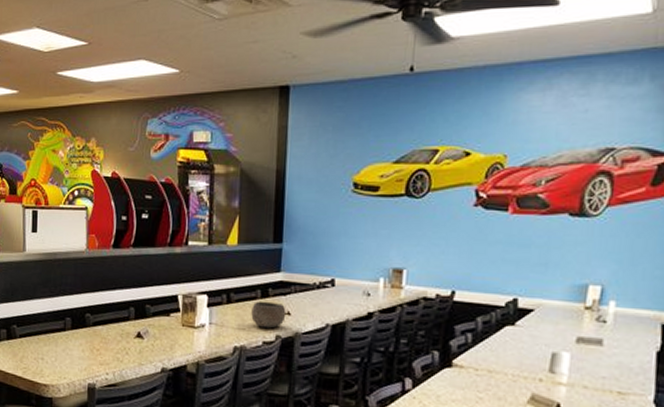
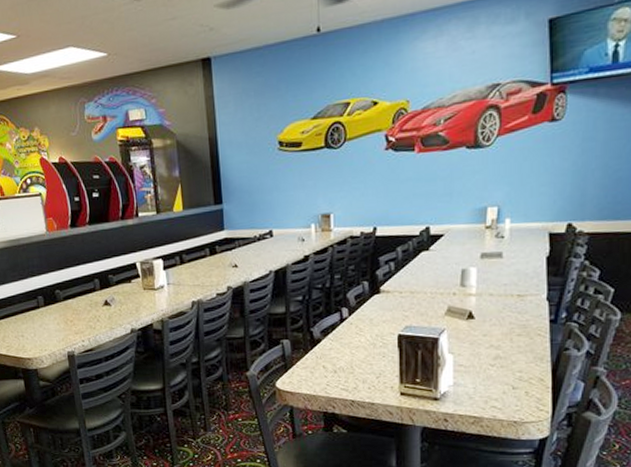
bowl: present [251,301,286,329] -> none [203,257,234,282]

